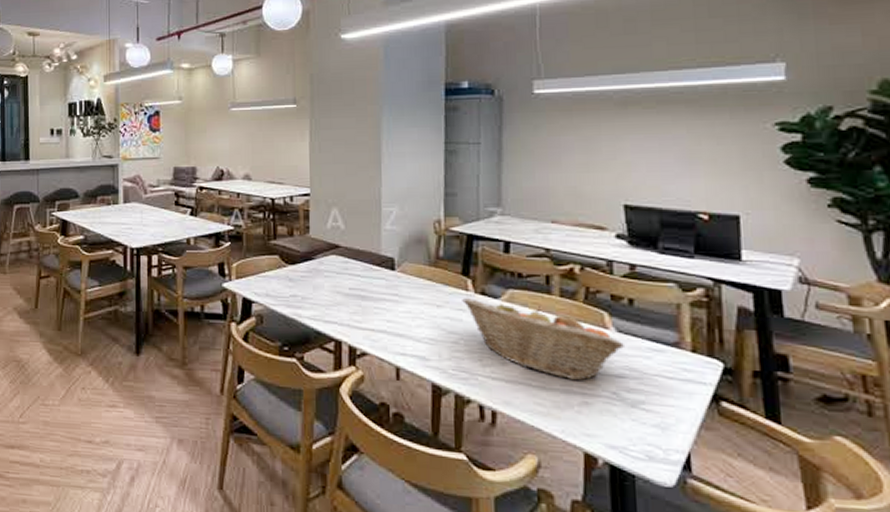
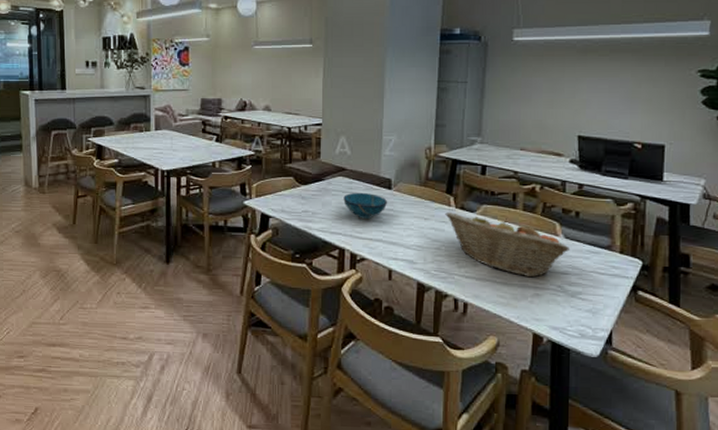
decorative bowl: none [338,273,392,305] -> present [343,192,388,219]

